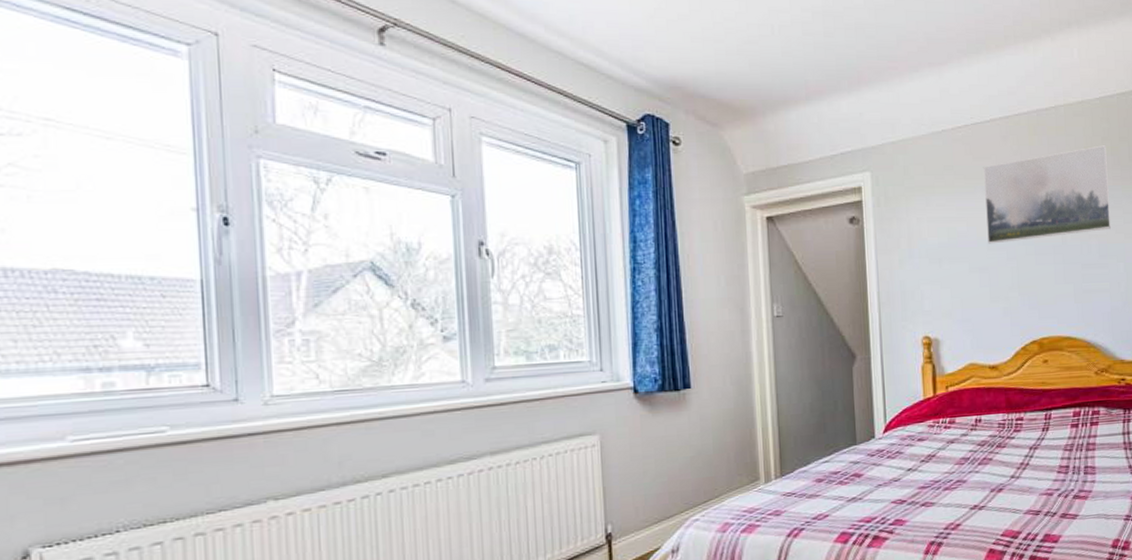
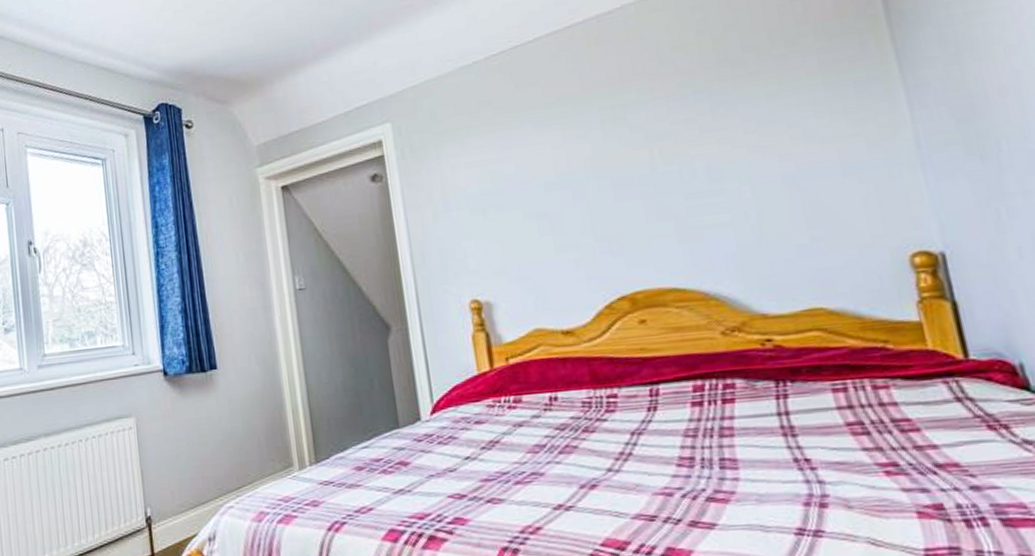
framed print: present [983,145,1111,244] -> none [529,40,724,184]

